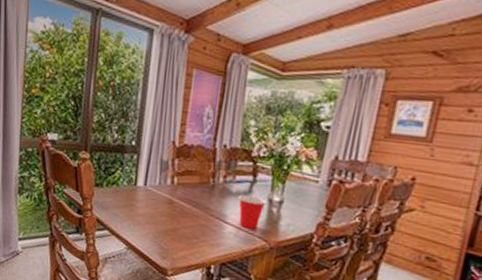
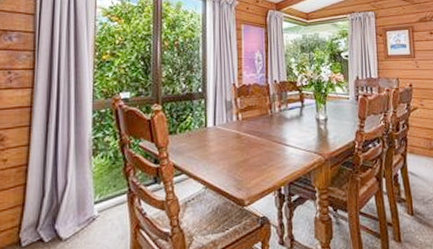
cup: present [237,195,268,229] -> none [292,119,316,147]

